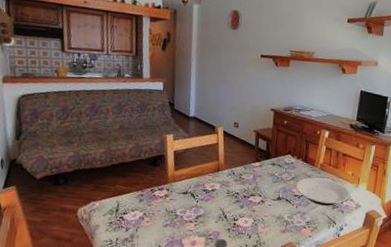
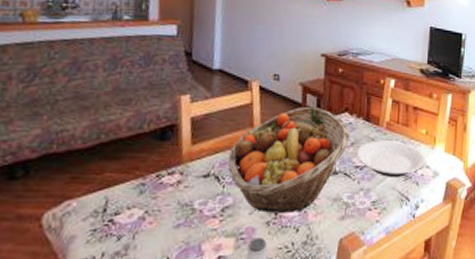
fruit basket: none [200,148,292,225] -> present [227,106,350,213]

